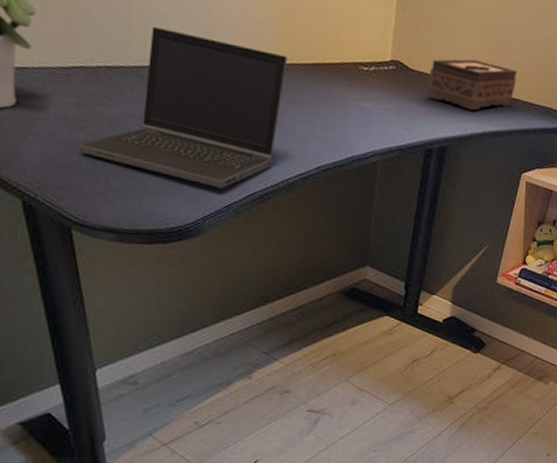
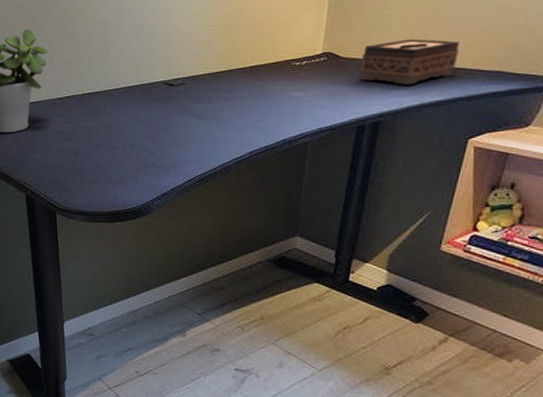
laptop computer: present [78,26,287,189] -> none [66,59,227,176]

